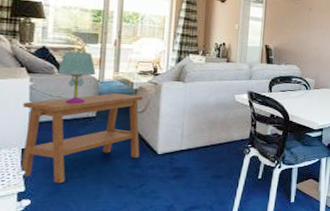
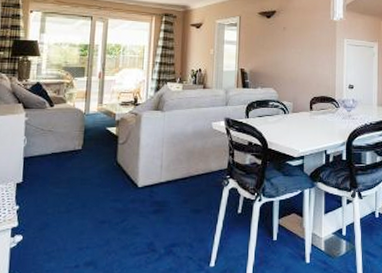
side table: present [20,93,143,184] -> none [14,125,125,219]
table lamp: present [57,51,96,104] -> none [49,86,82,138]

